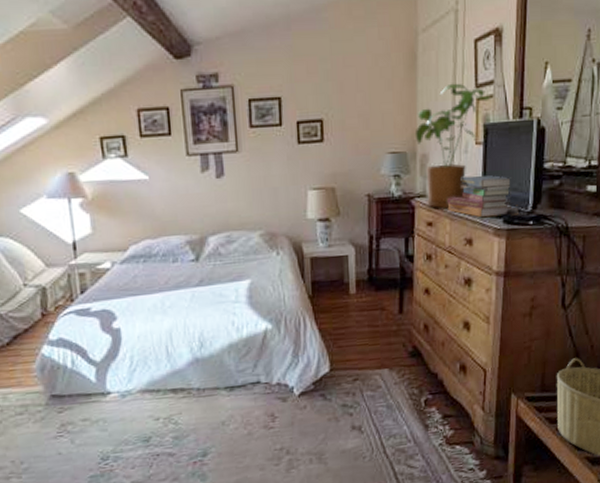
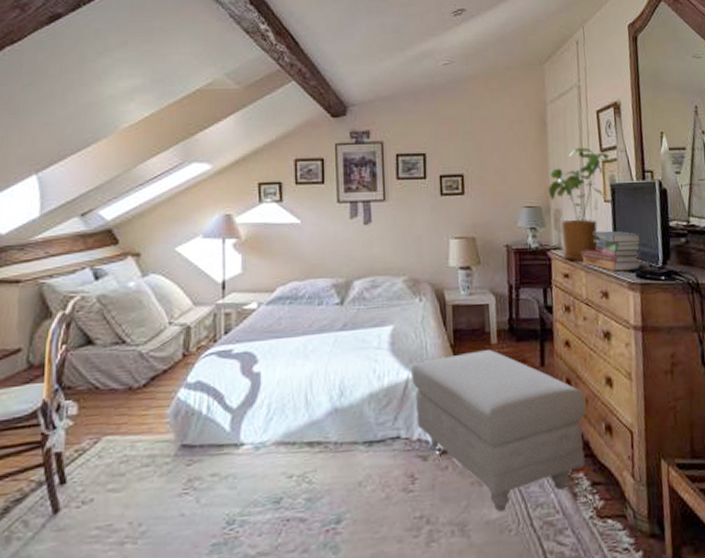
ottoman: none [270,299,442,442] -> present [411,350,587,512]

